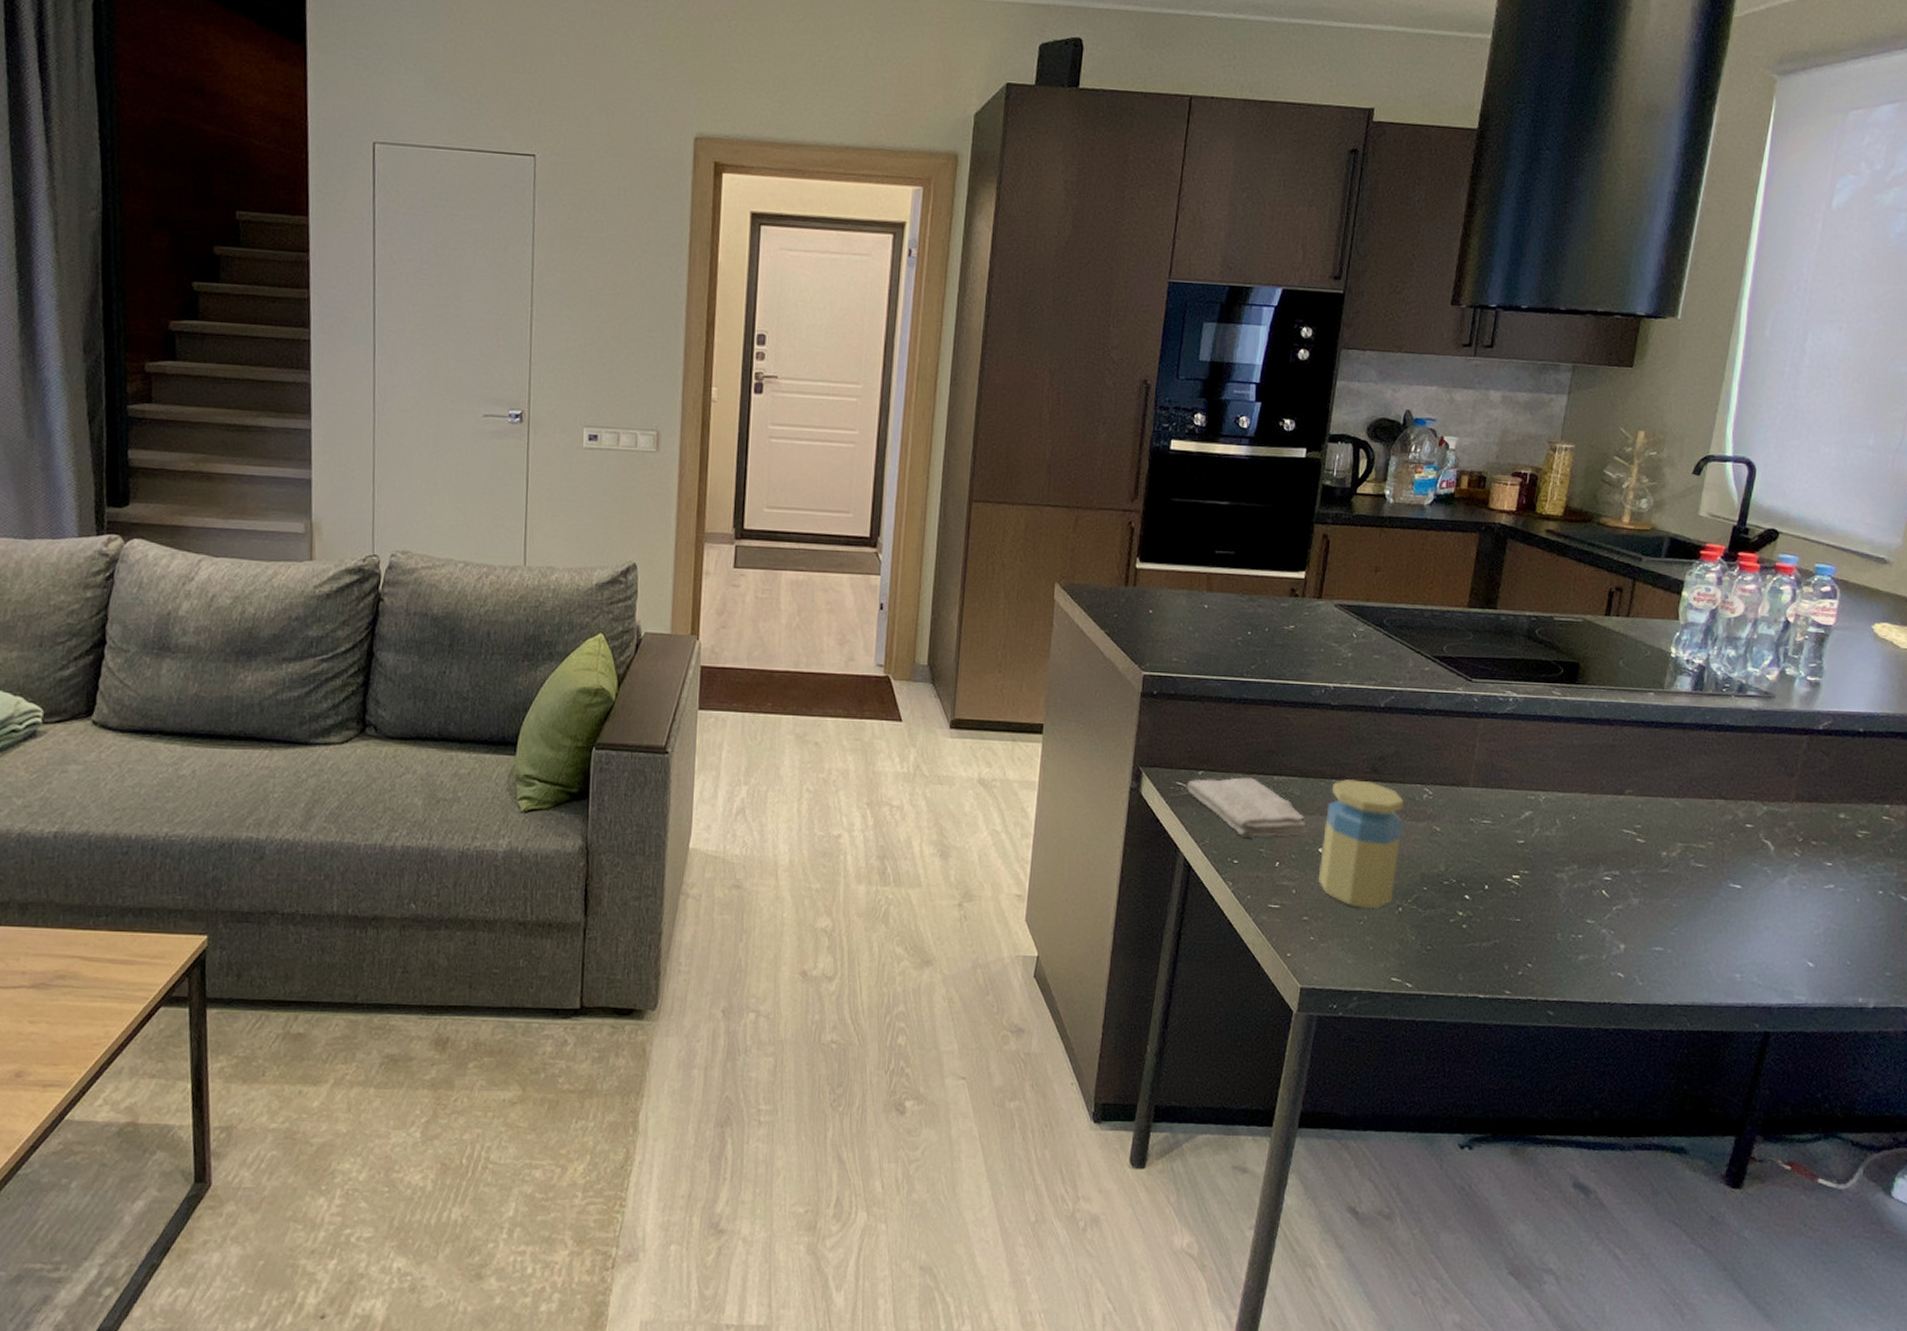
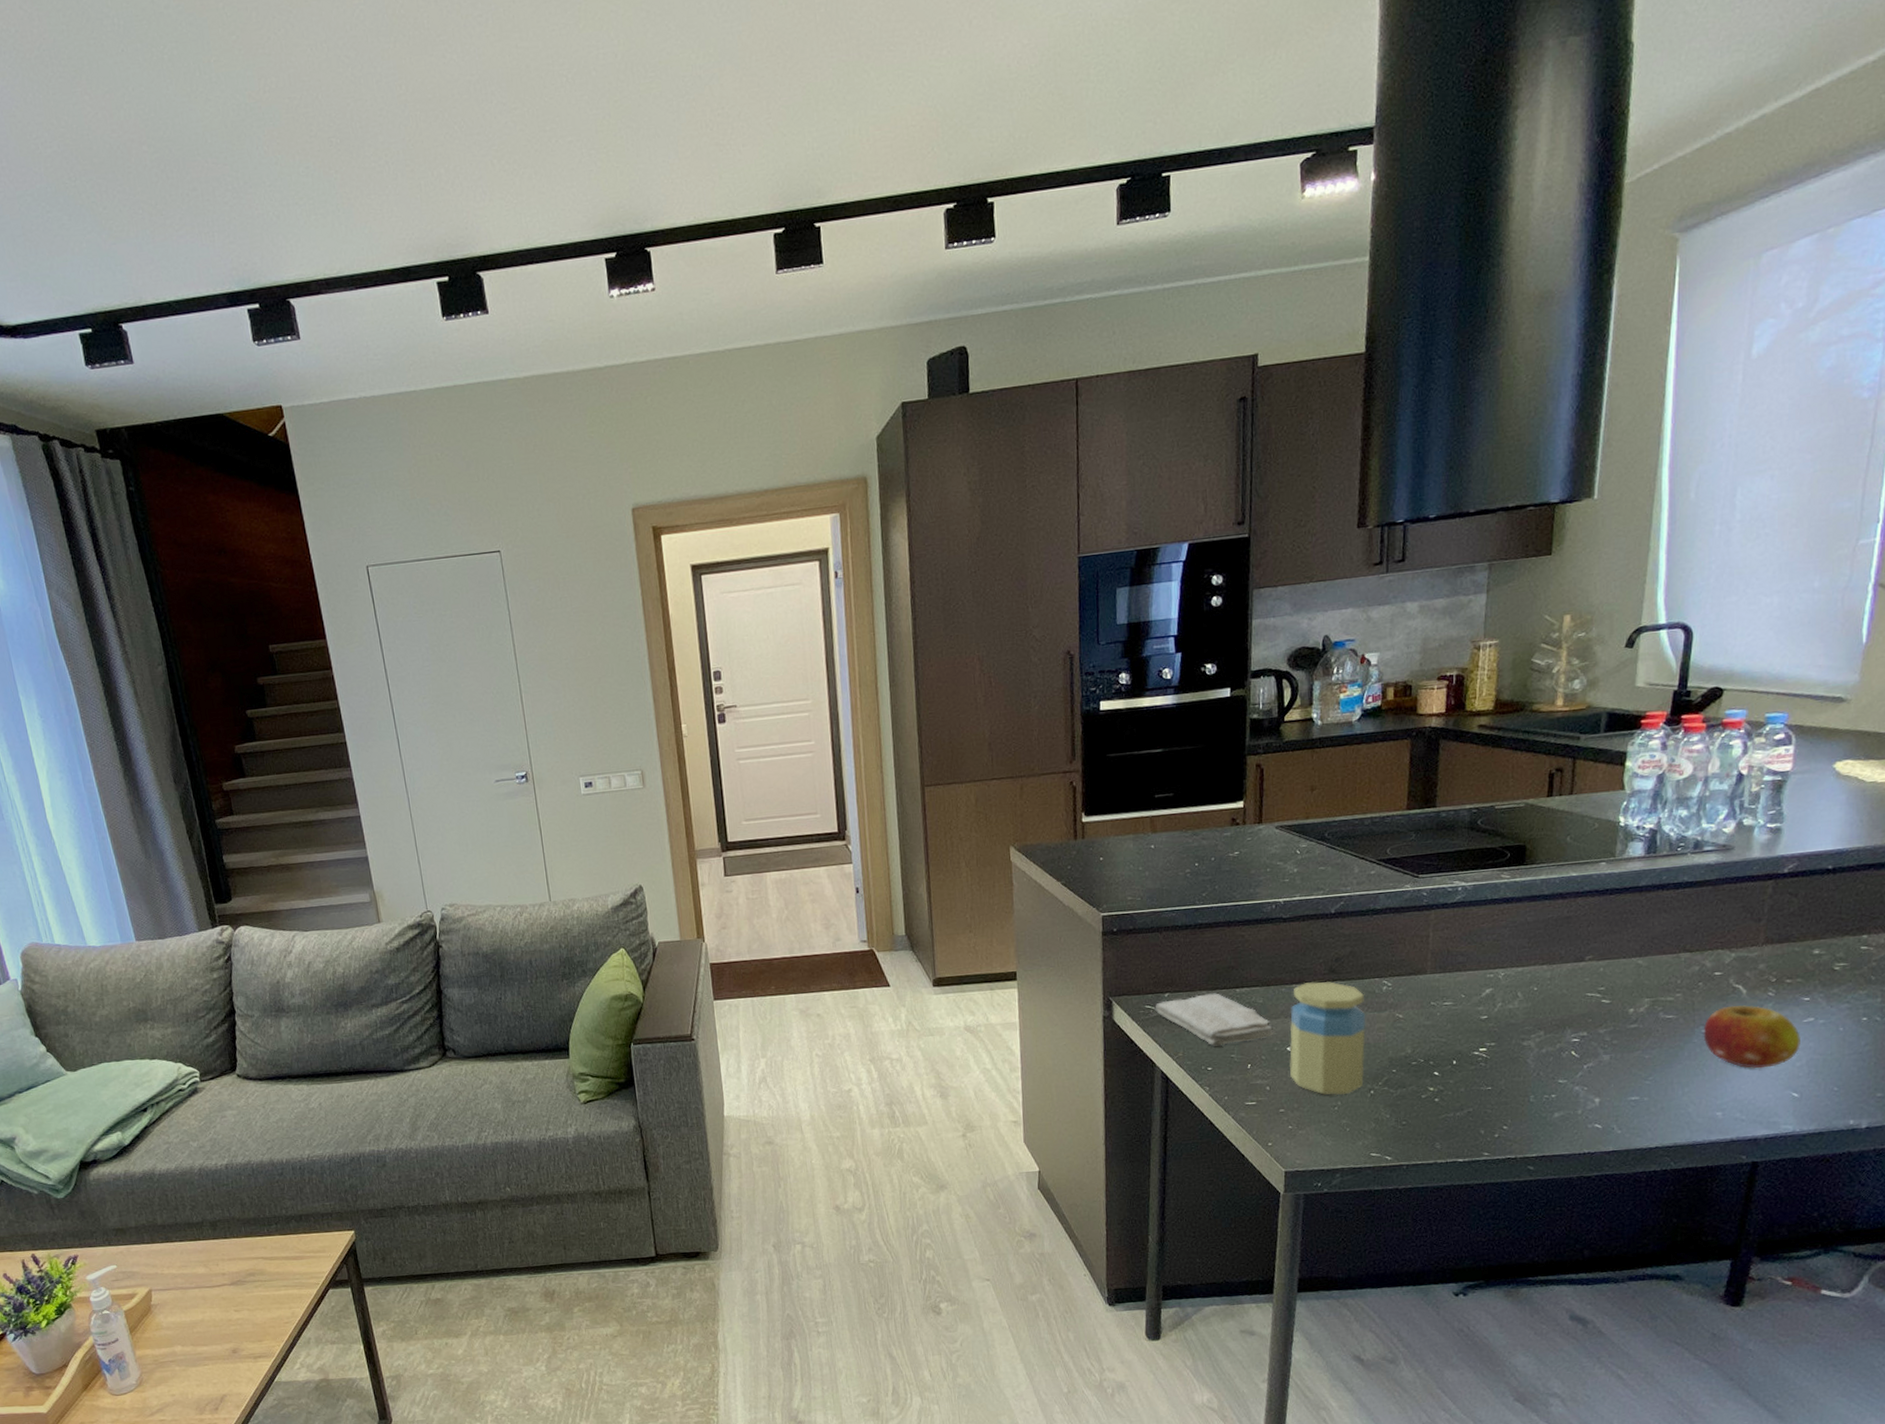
fruit: none [1729,861,1820,932] -> present [1703,1005,1800,1069]

